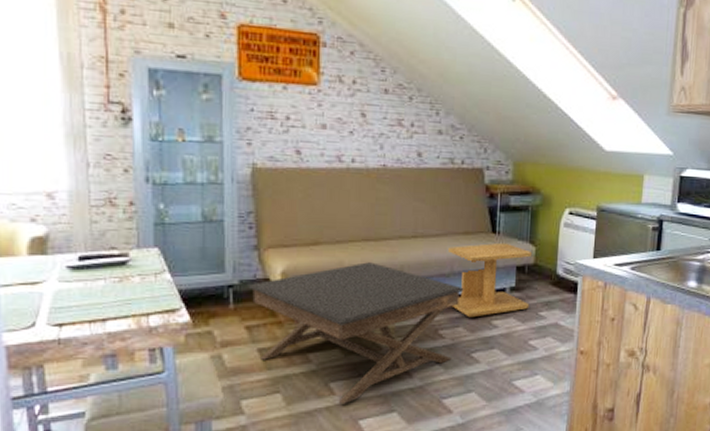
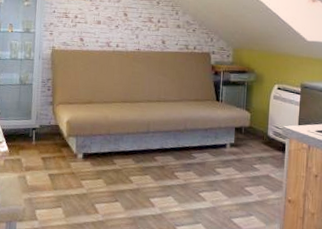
coffee table: present [248,262,464,404] -> none [45,118,195,222]
side table: present [448,242,533,318] -> none [183,108,248,165]

